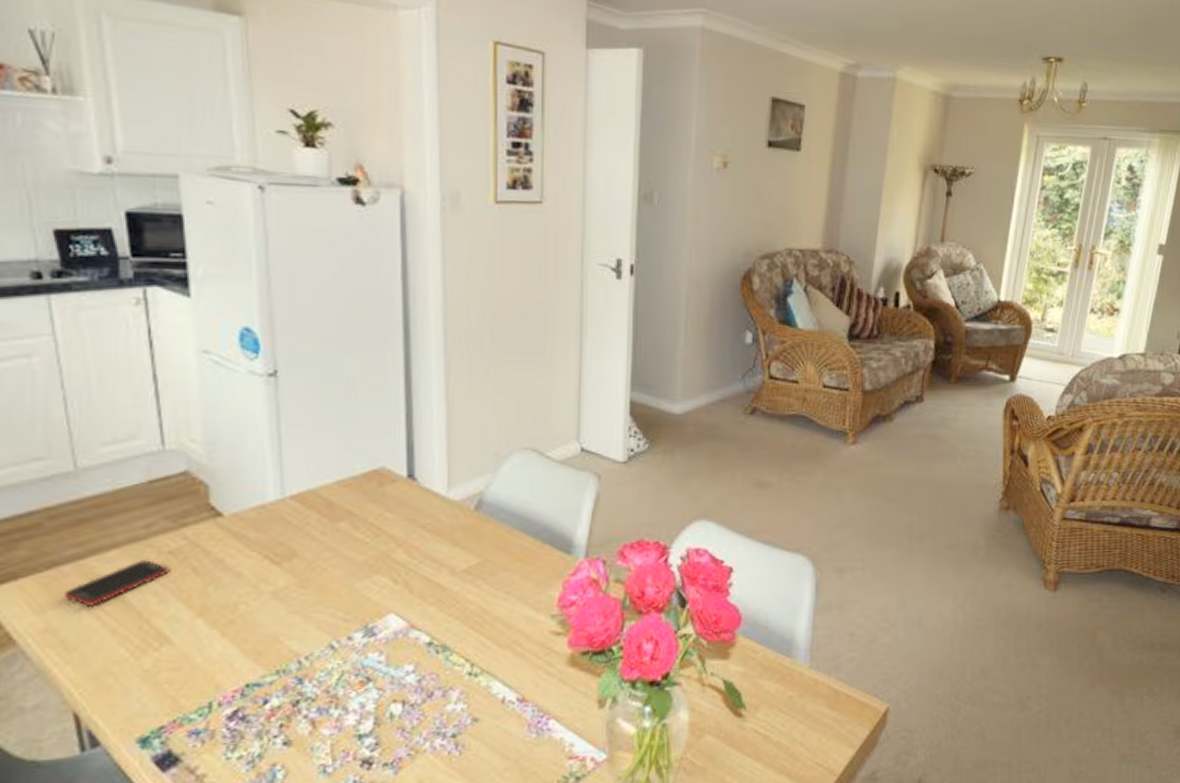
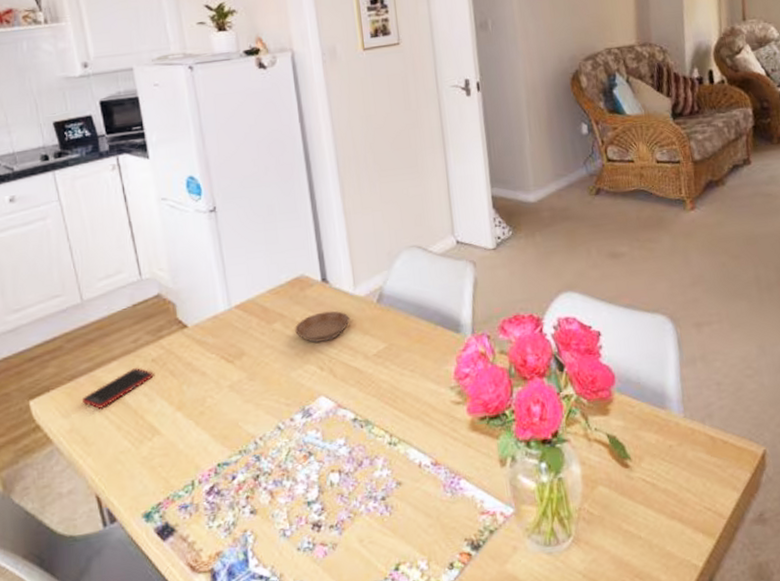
saucer: none [366,514,438,550] -> present [295,311,350,343]

